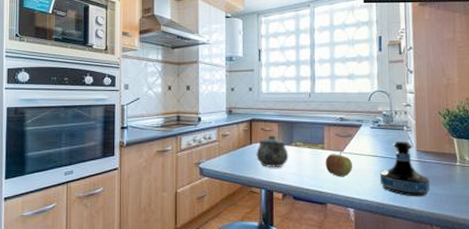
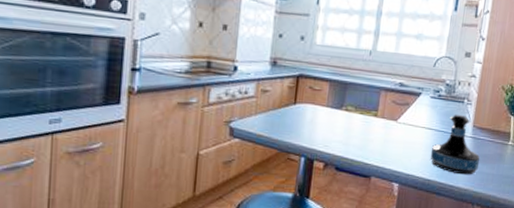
teapot: present [255,134,289,167] -> none [298,95,337,134]
apple: present [325,151,353,177] -> none [375,121,406,150]

